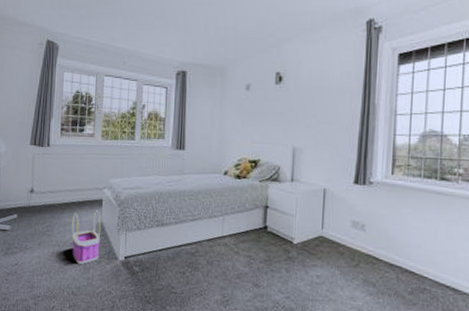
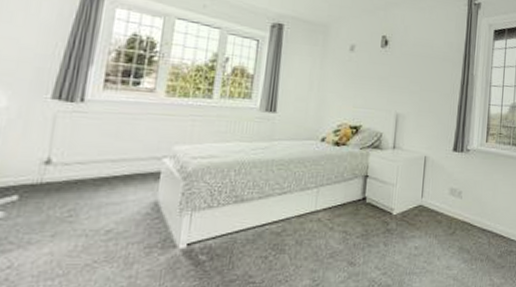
basket: present [71,210,101,264] -> none [107,185,157,258]

